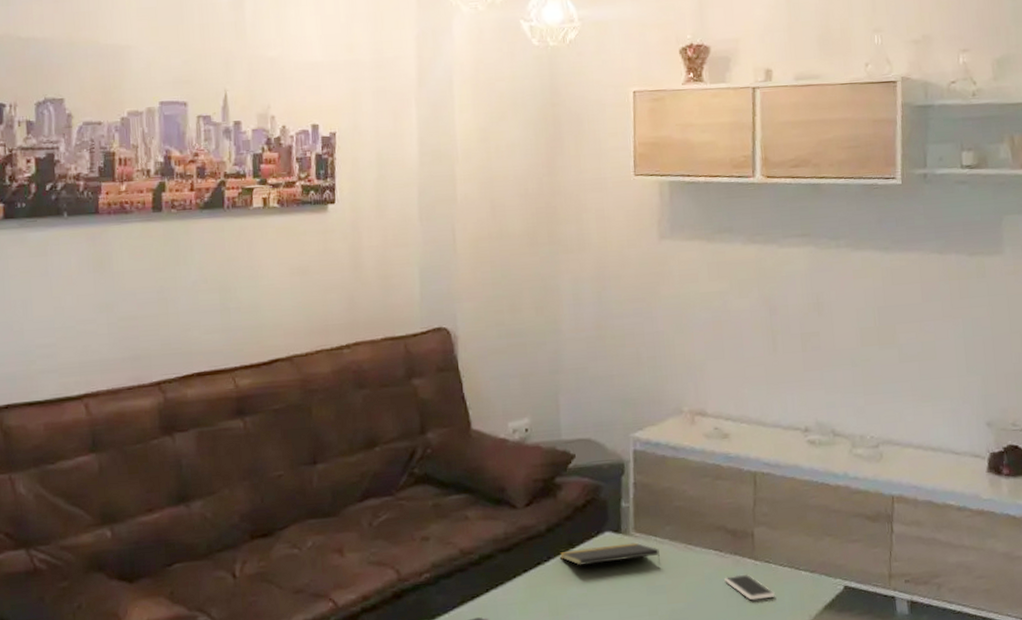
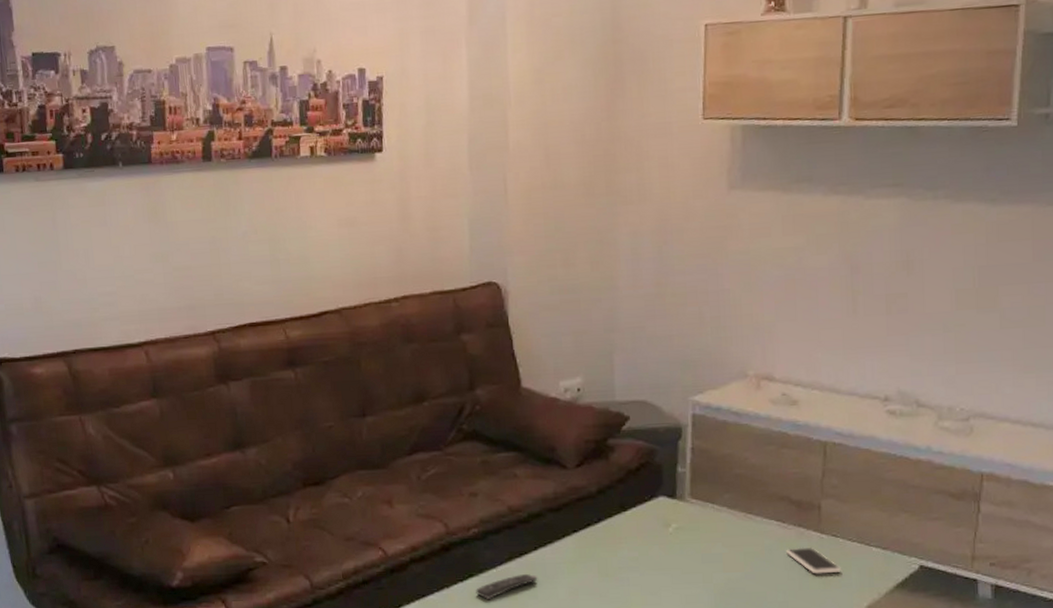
notepad: present [560,542,660,566] -> none [611,508,717,534]

